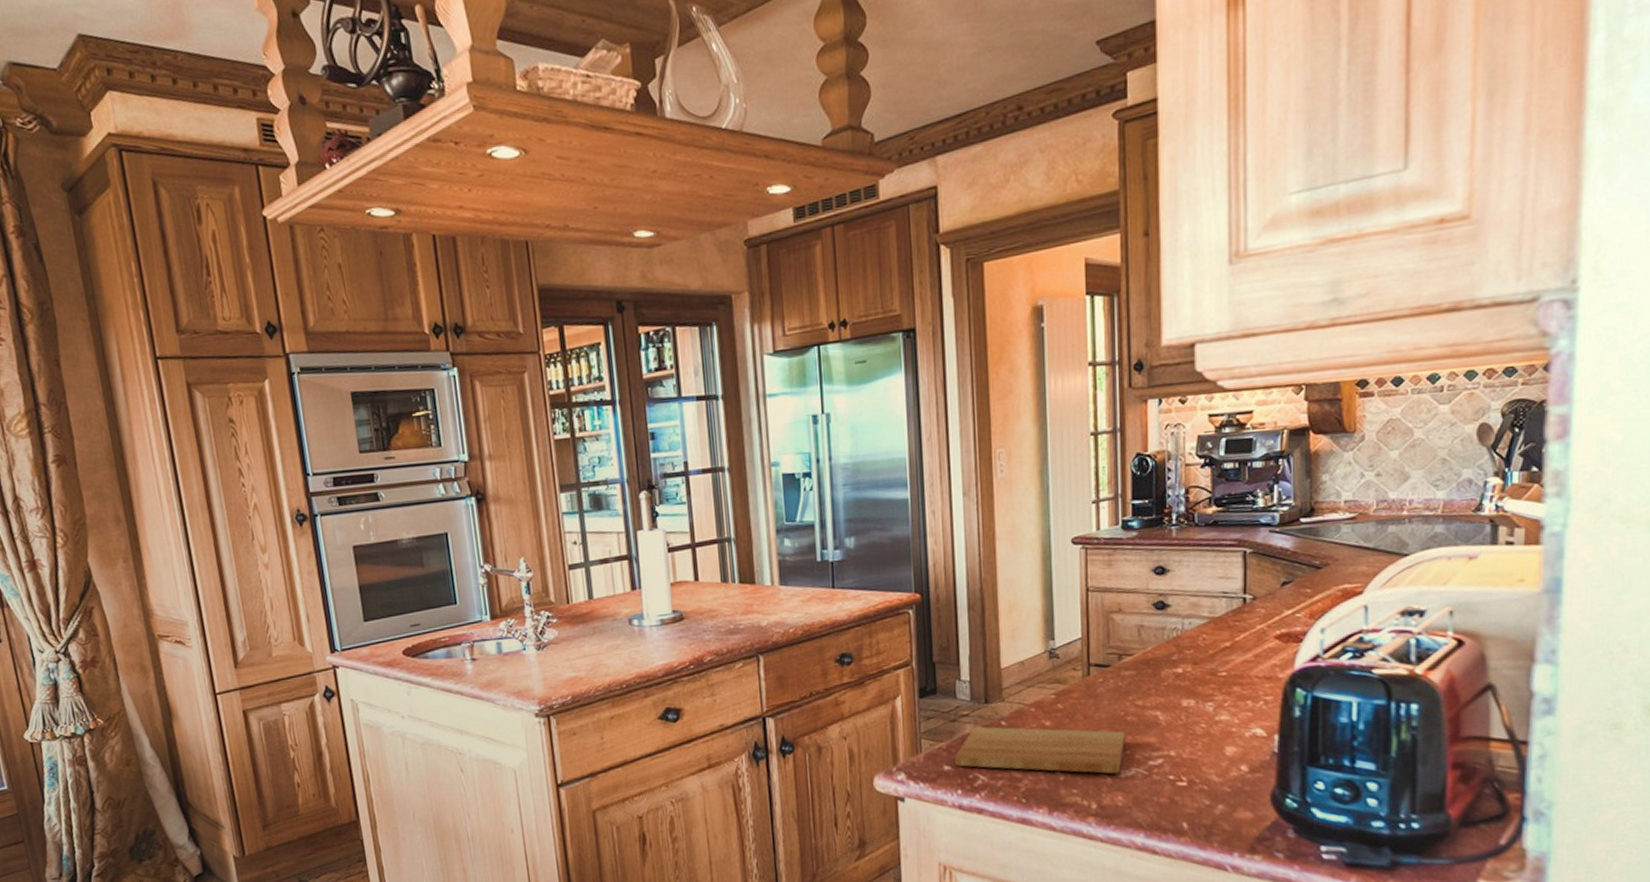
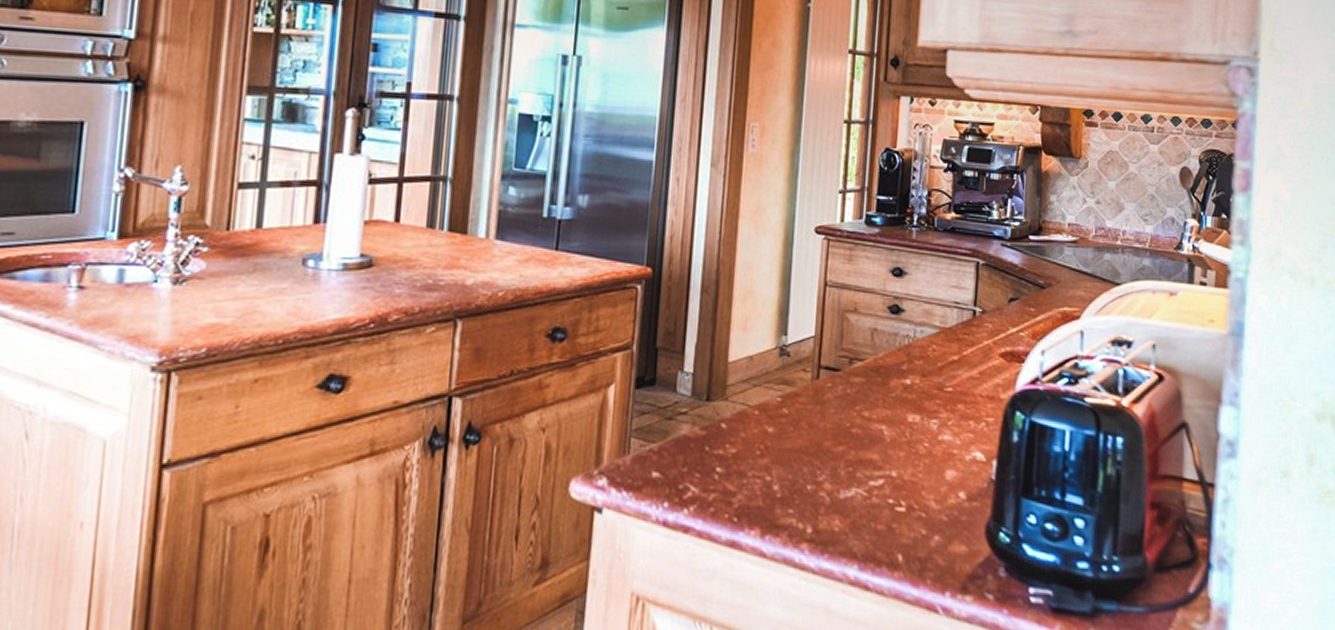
cutting board: present [955,726,1126,774] -> none [665,427,850,494]

